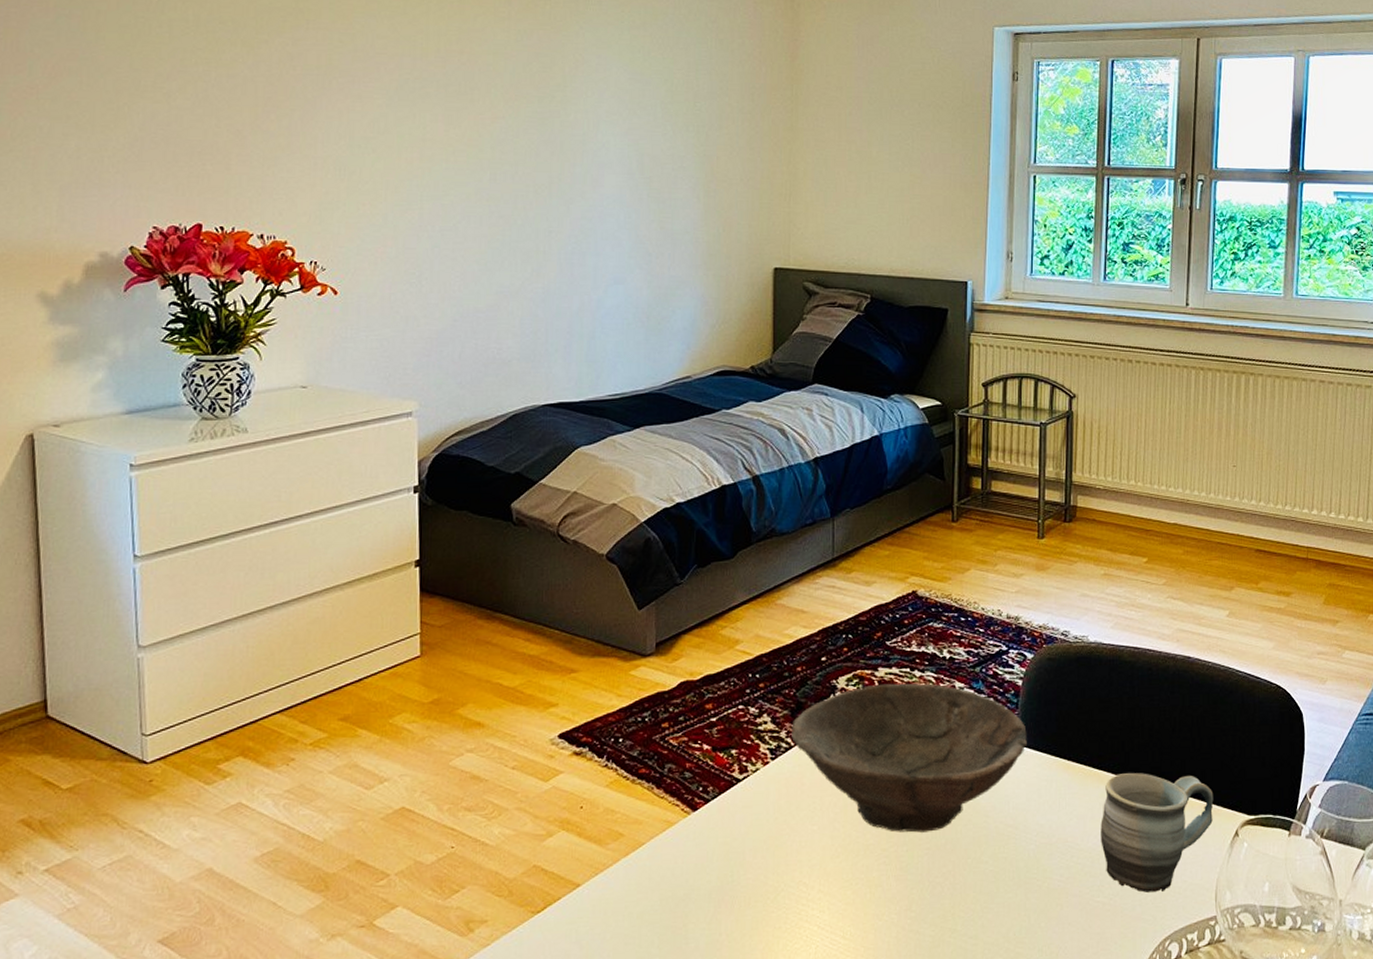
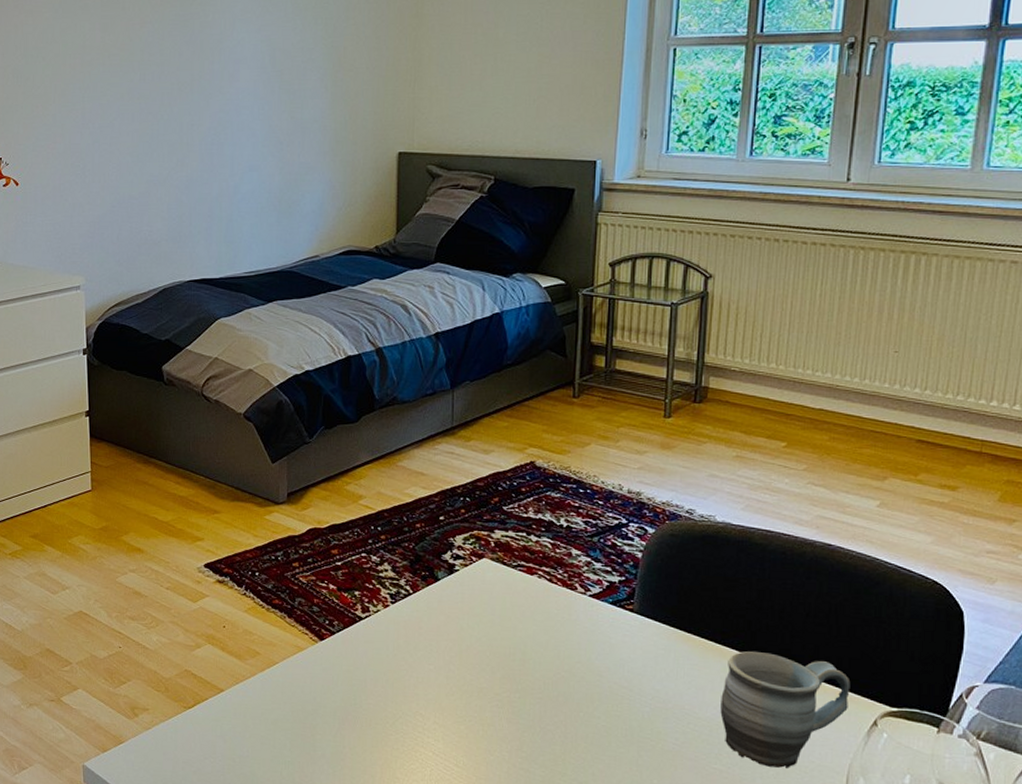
bowl: present [791,683,1027,833] -> none [410,545,645,684]

